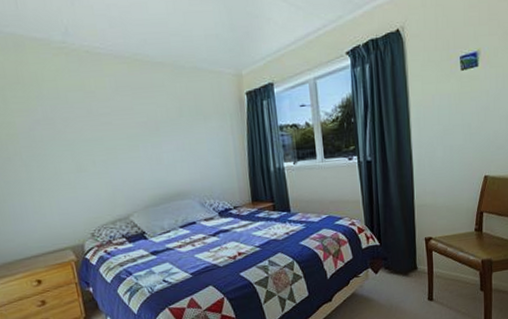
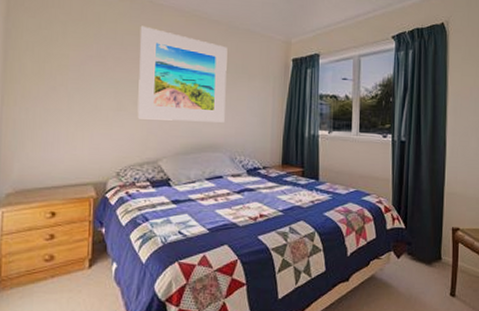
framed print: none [81,79,188,178] -> present [137,25,228,123]

